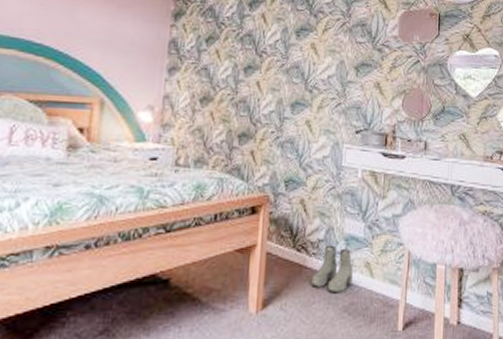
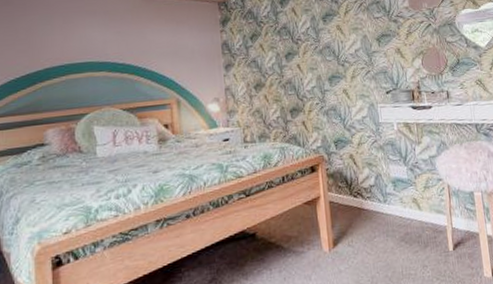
boots: present [311,245,353,293] -> none [370,188,404,227]

